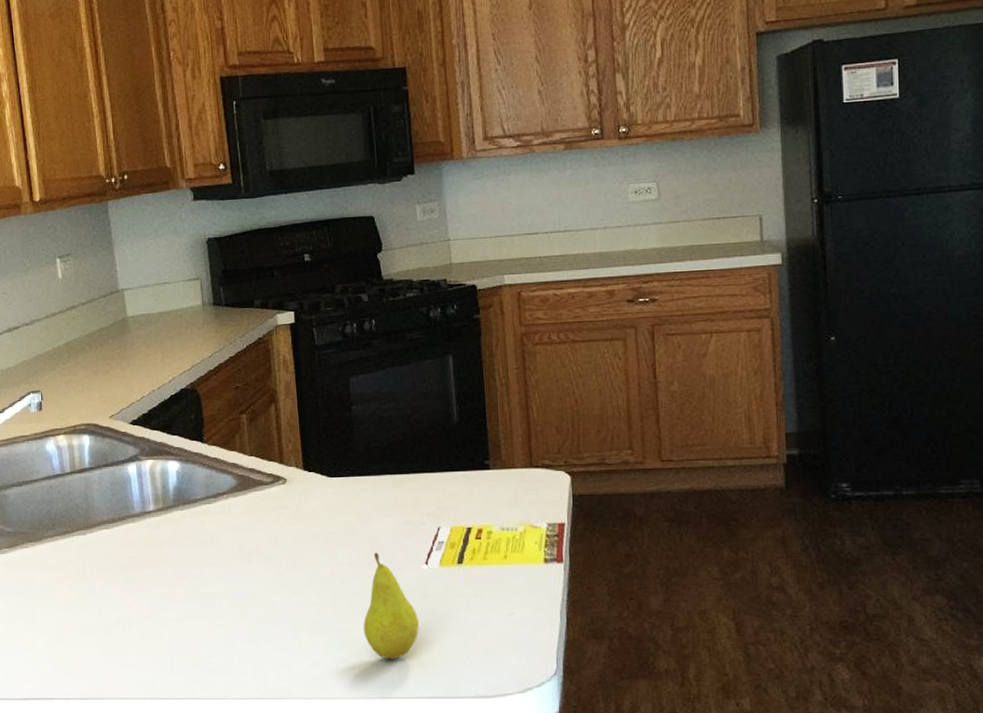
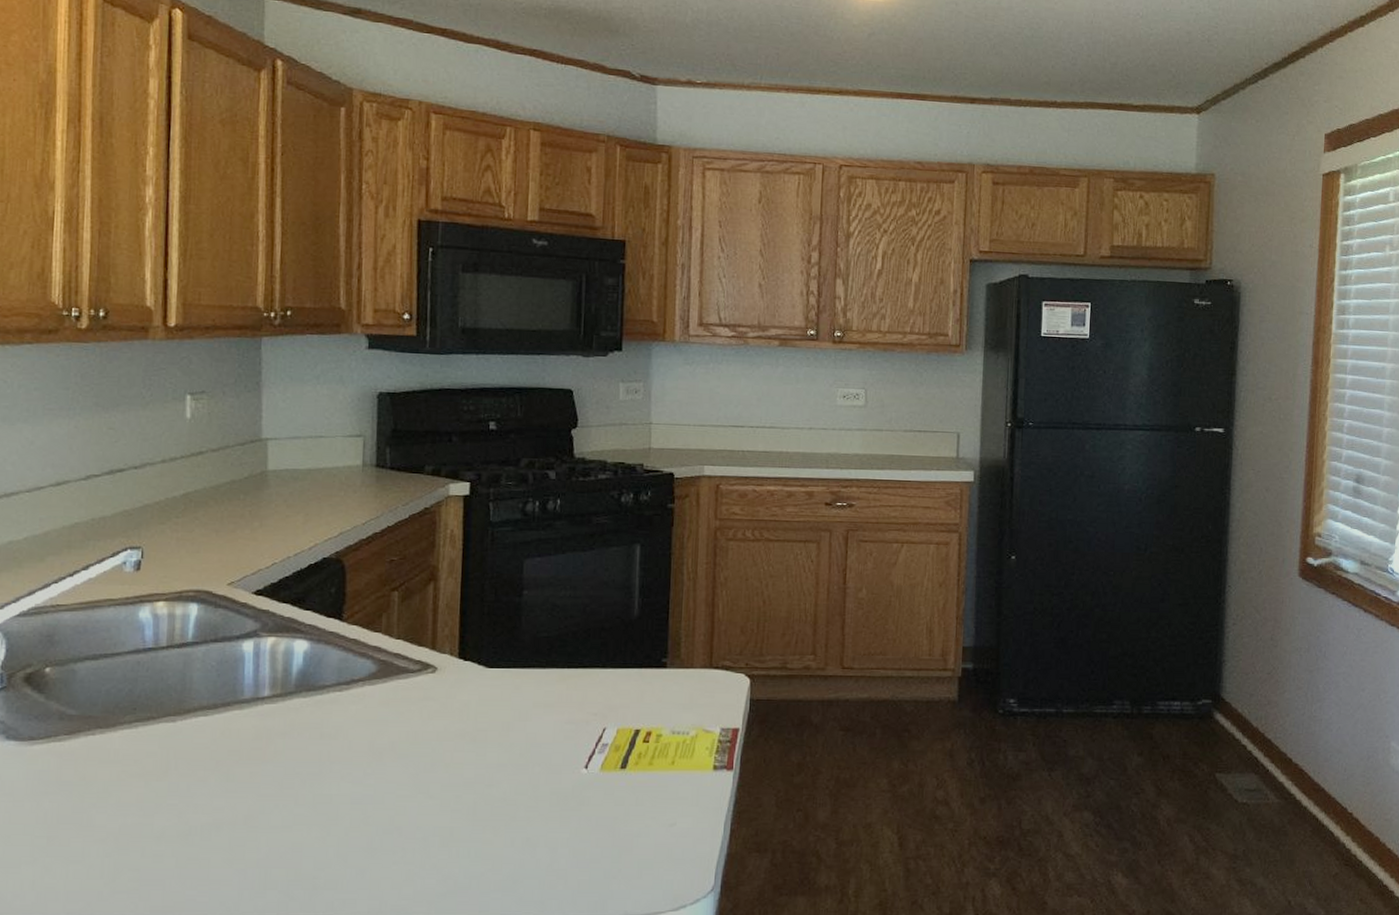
fruit: present [363,552,420,659] -> none [505,753,571,874]

